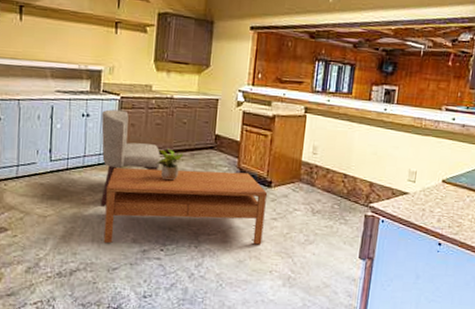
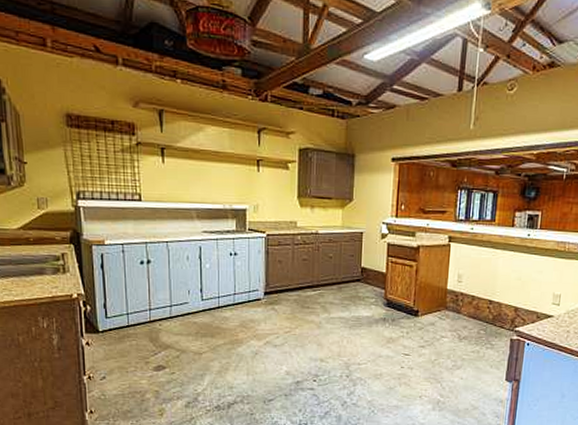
chair: present [100,109,161,207] -> none [249,247,310,342]
coffee table: present [103,167,268,245] -> none [257,303,415,377]
potted plant: present [155,148,185,181] -> none [304,283,332,314]

